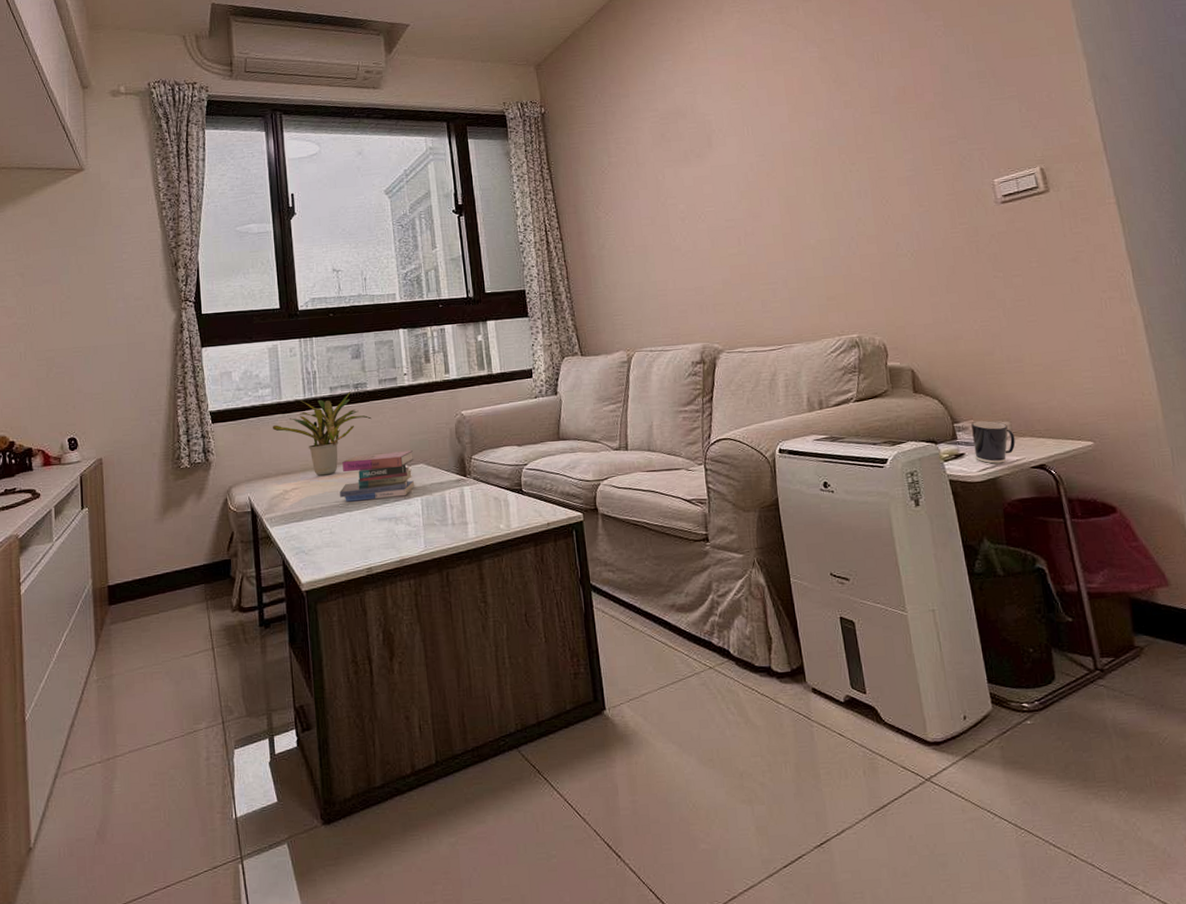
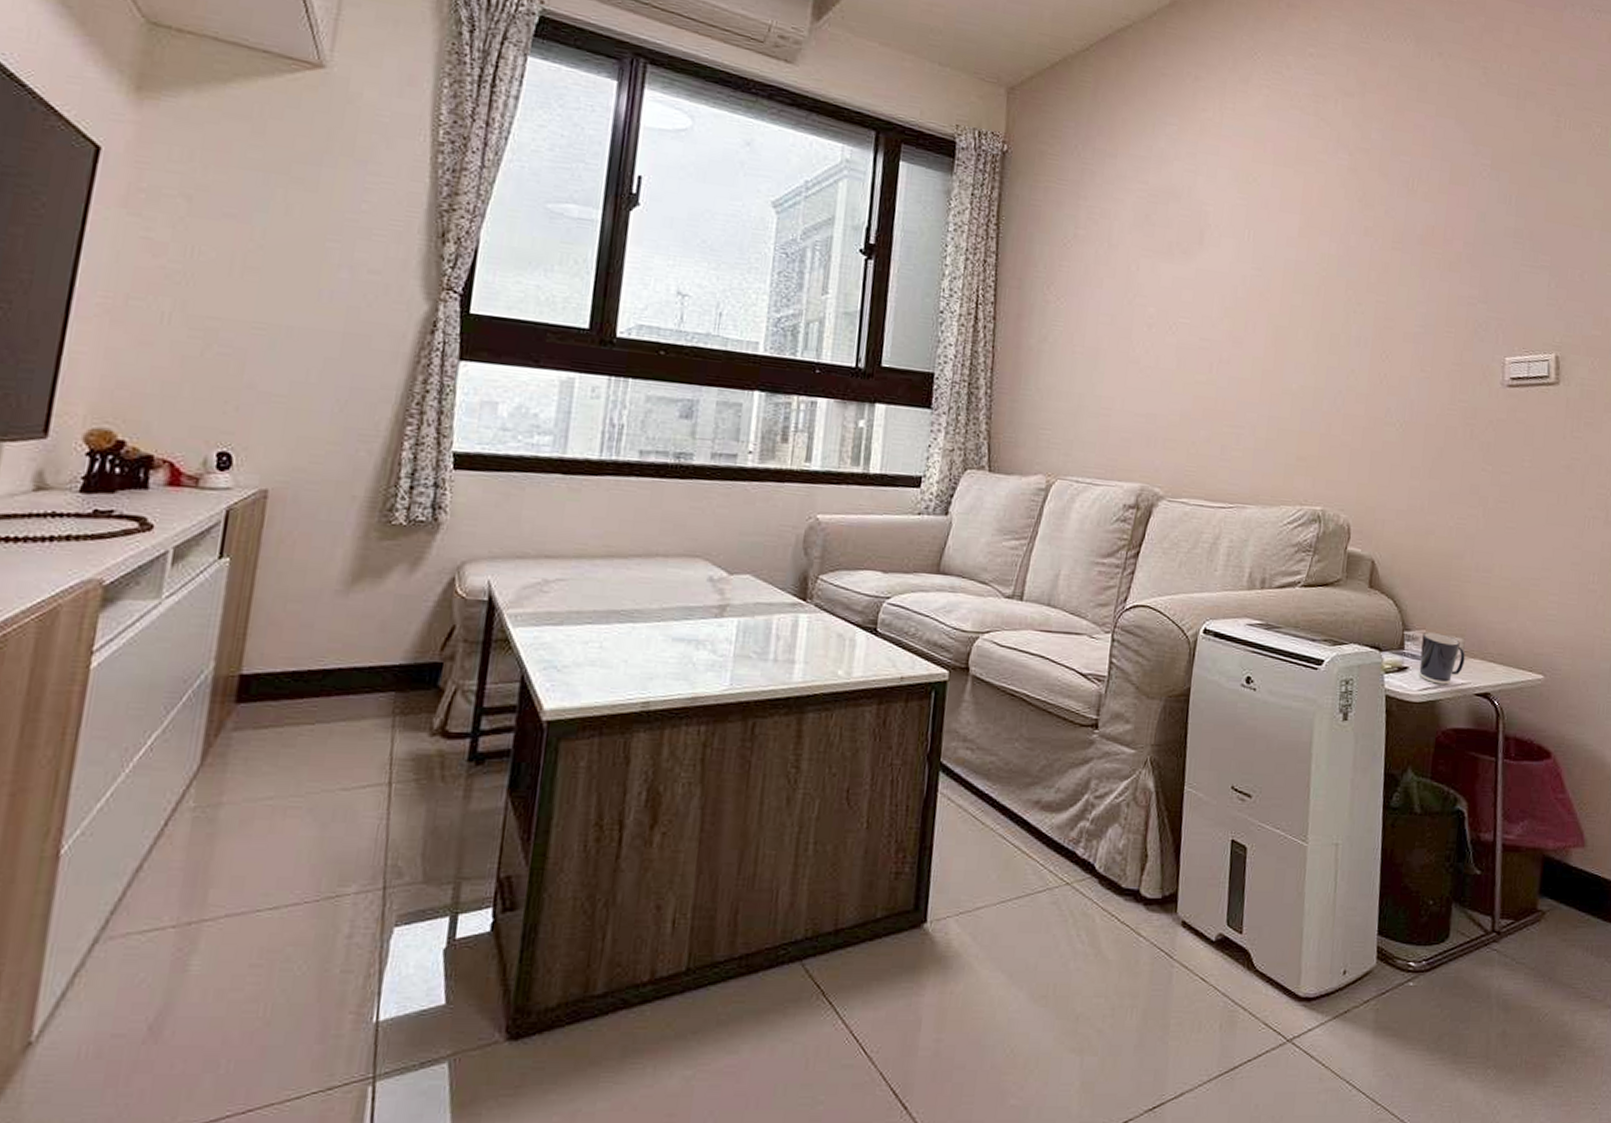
potted plant: present [273,391,372,476] -> none [544,459,691,569]
books: present [340,450,415,502] -> none [624,548,739,614]

